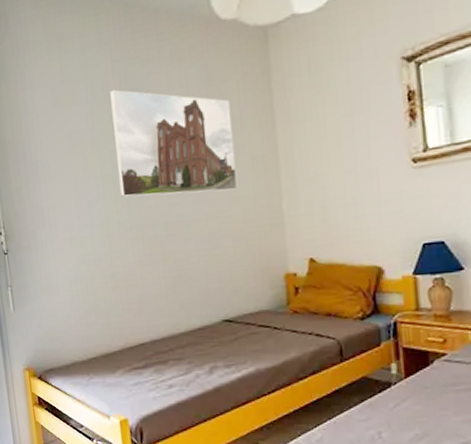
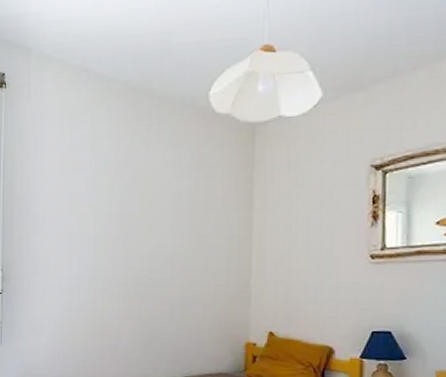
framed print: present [110,89,238,198] -> none [108,161,215,262]

